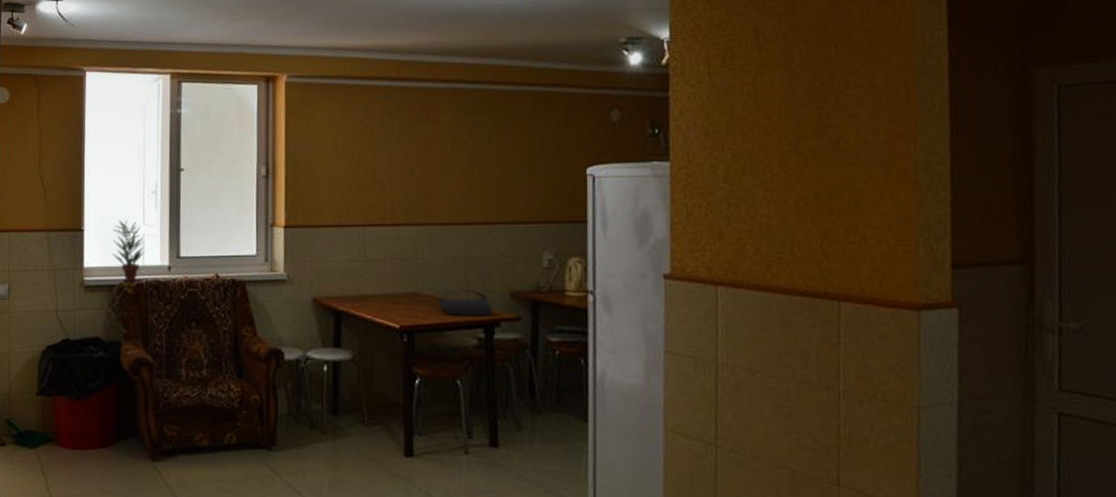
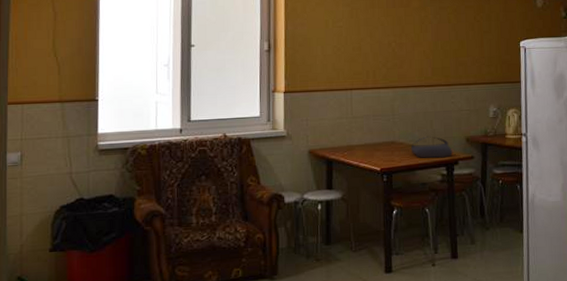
potted plant: present [112,219,145,282] -> none [126,90,158,144]

